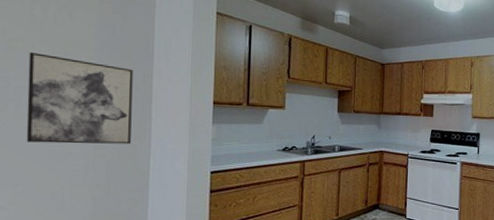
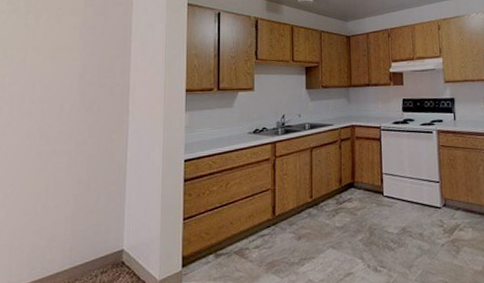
wall art: present [26,51,133,144] -> none [16,58,113,144]

